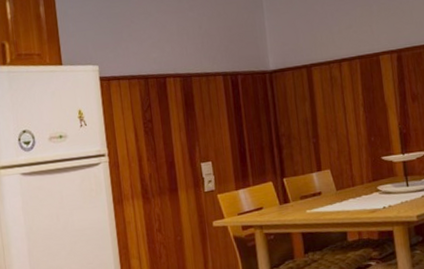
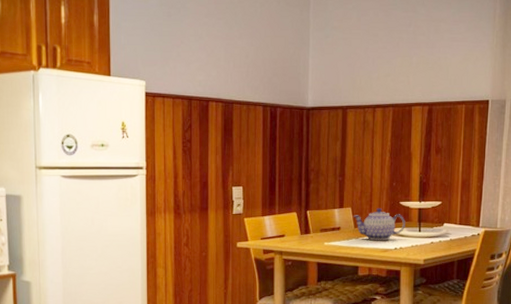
teapot: none [334,166,391,202] -> present [353,208,405,241]

